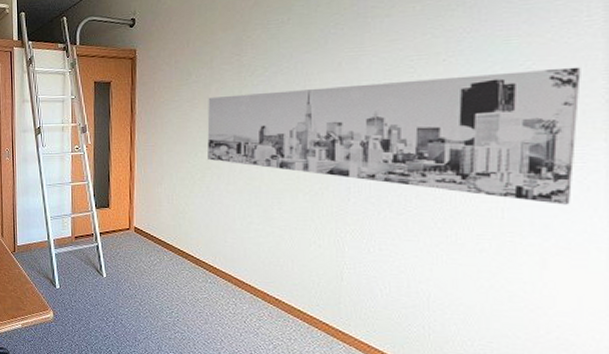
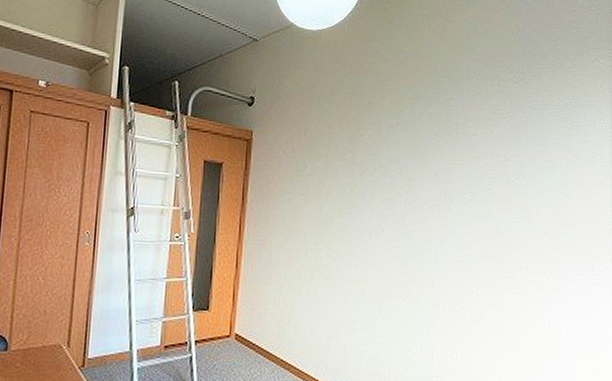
wall art: present [207,67,581,205] -> none [317,192,597,315]

